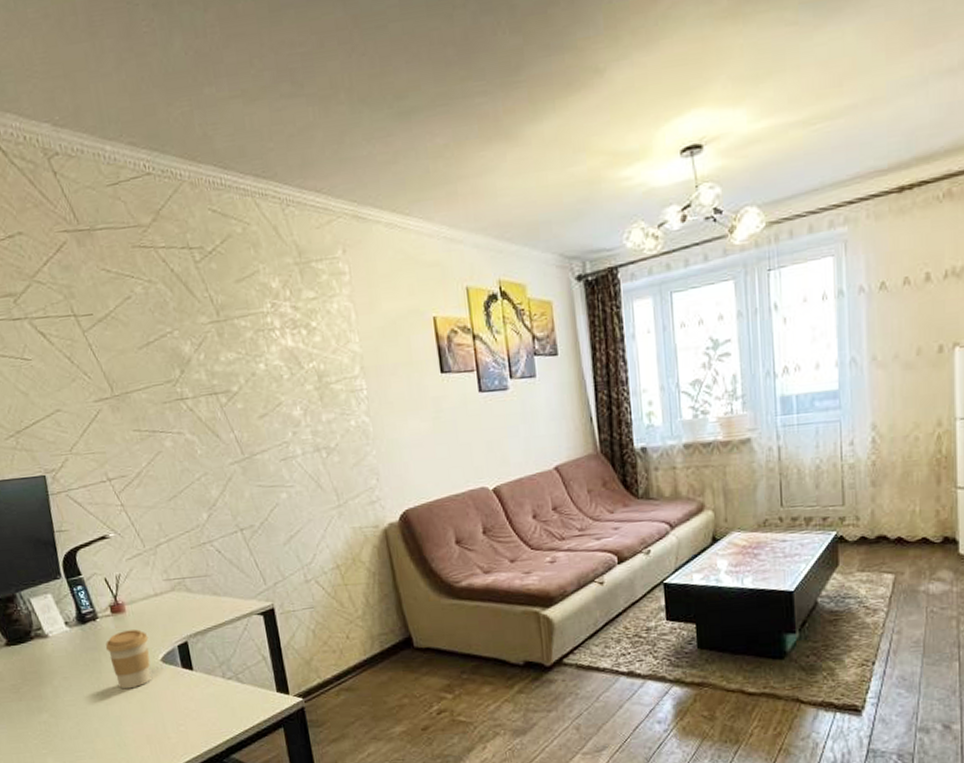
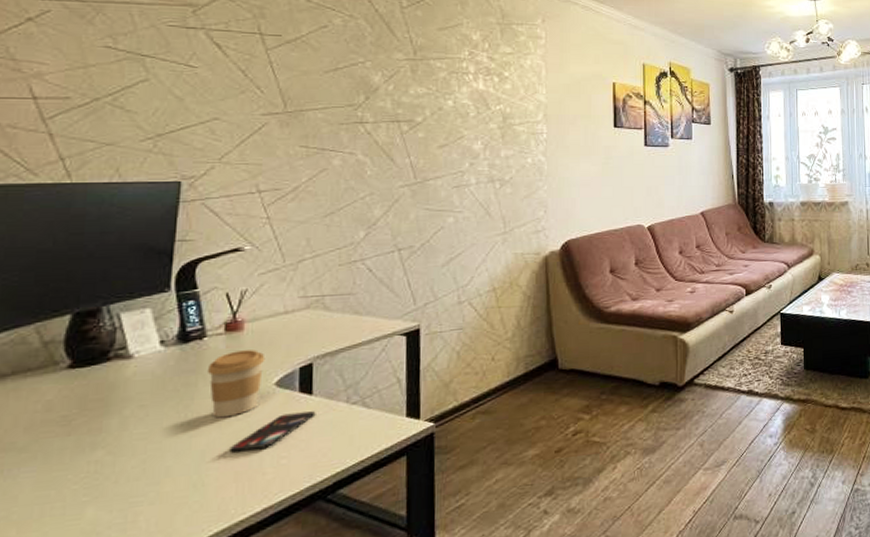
smartphone: none [138,685,200,719] -> present [229,411,316,452]

